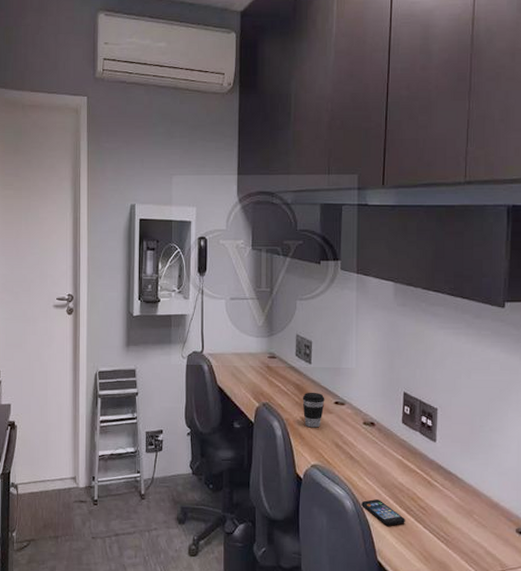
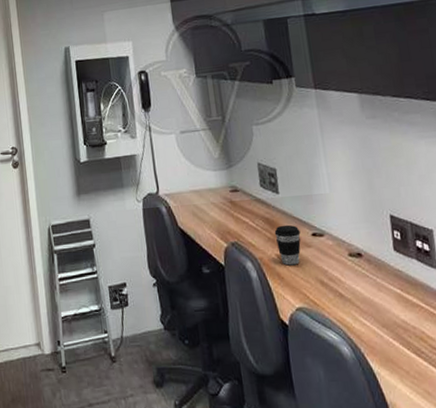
smartphone: present [361,499,405,526] -> none [361,342,417,373]

